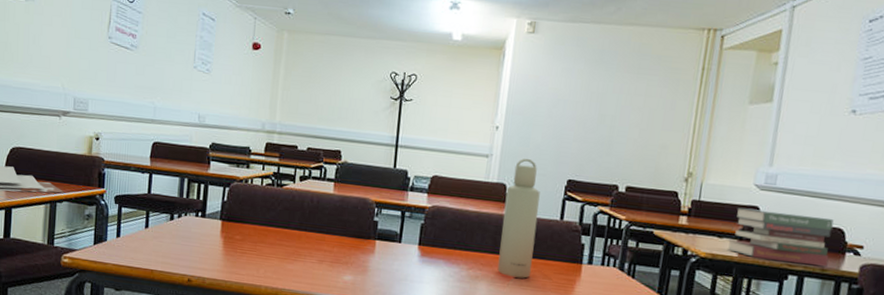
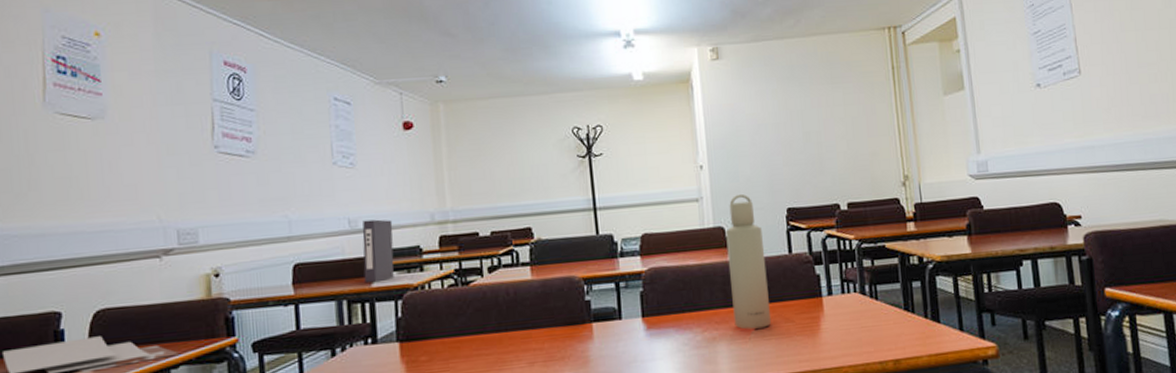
binder: none [203,118,232,170] -> present [362,219,394,284]
books: present [728,207,834,267] -> none [958,195,1055,251]

